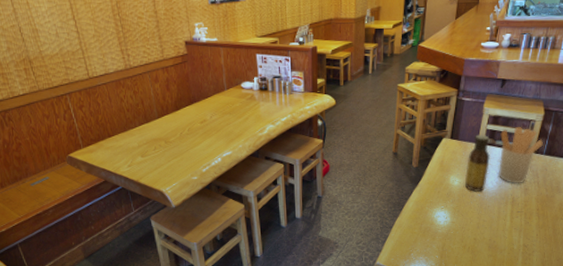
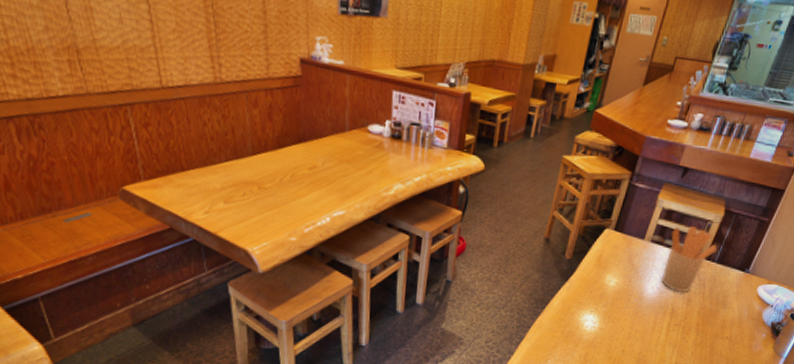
sauce bottle: present [464,134,490,193] -> none [621,229,659,298]

